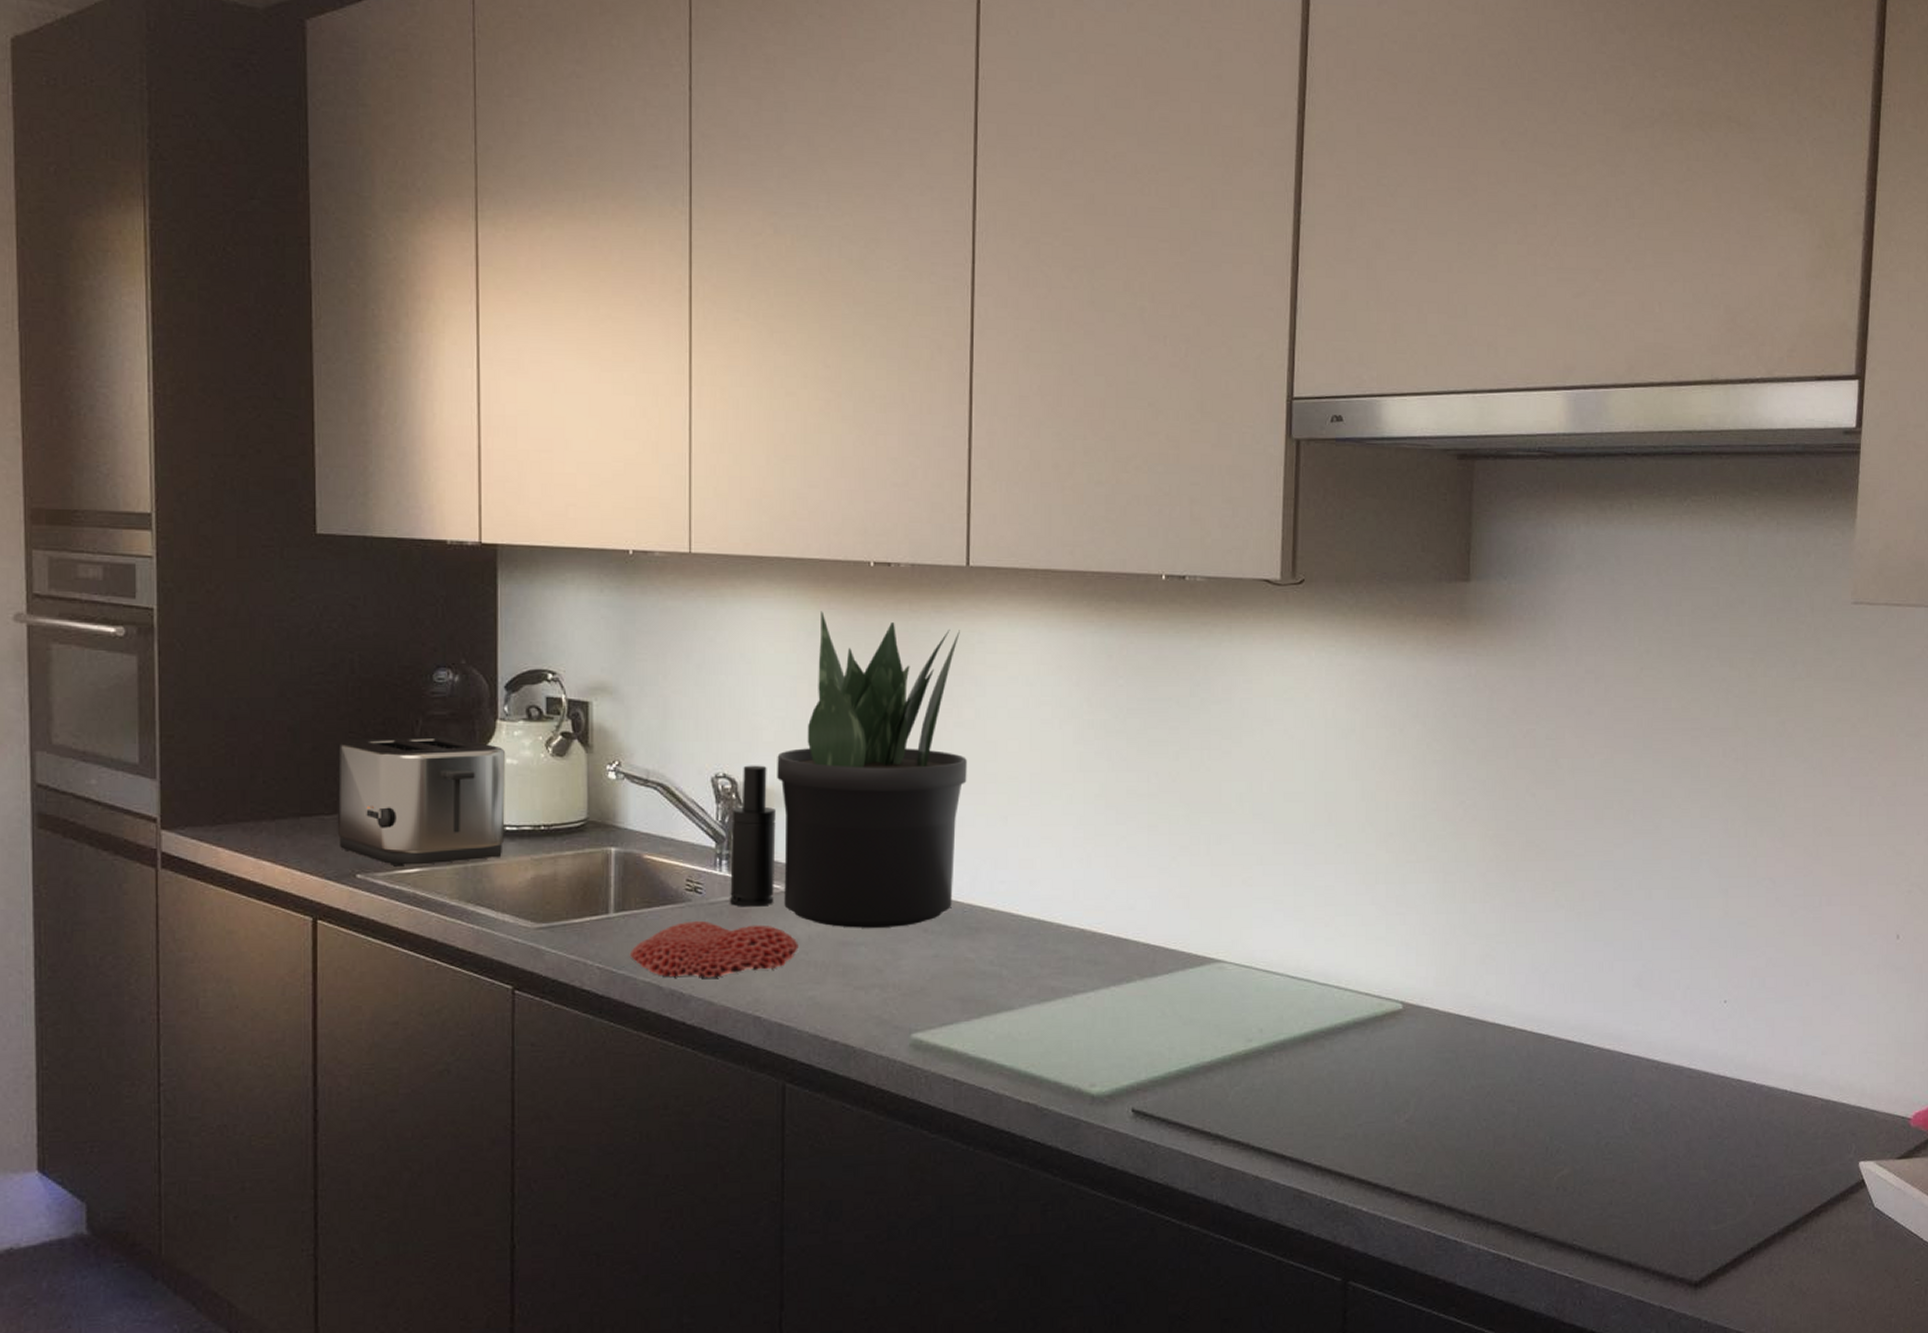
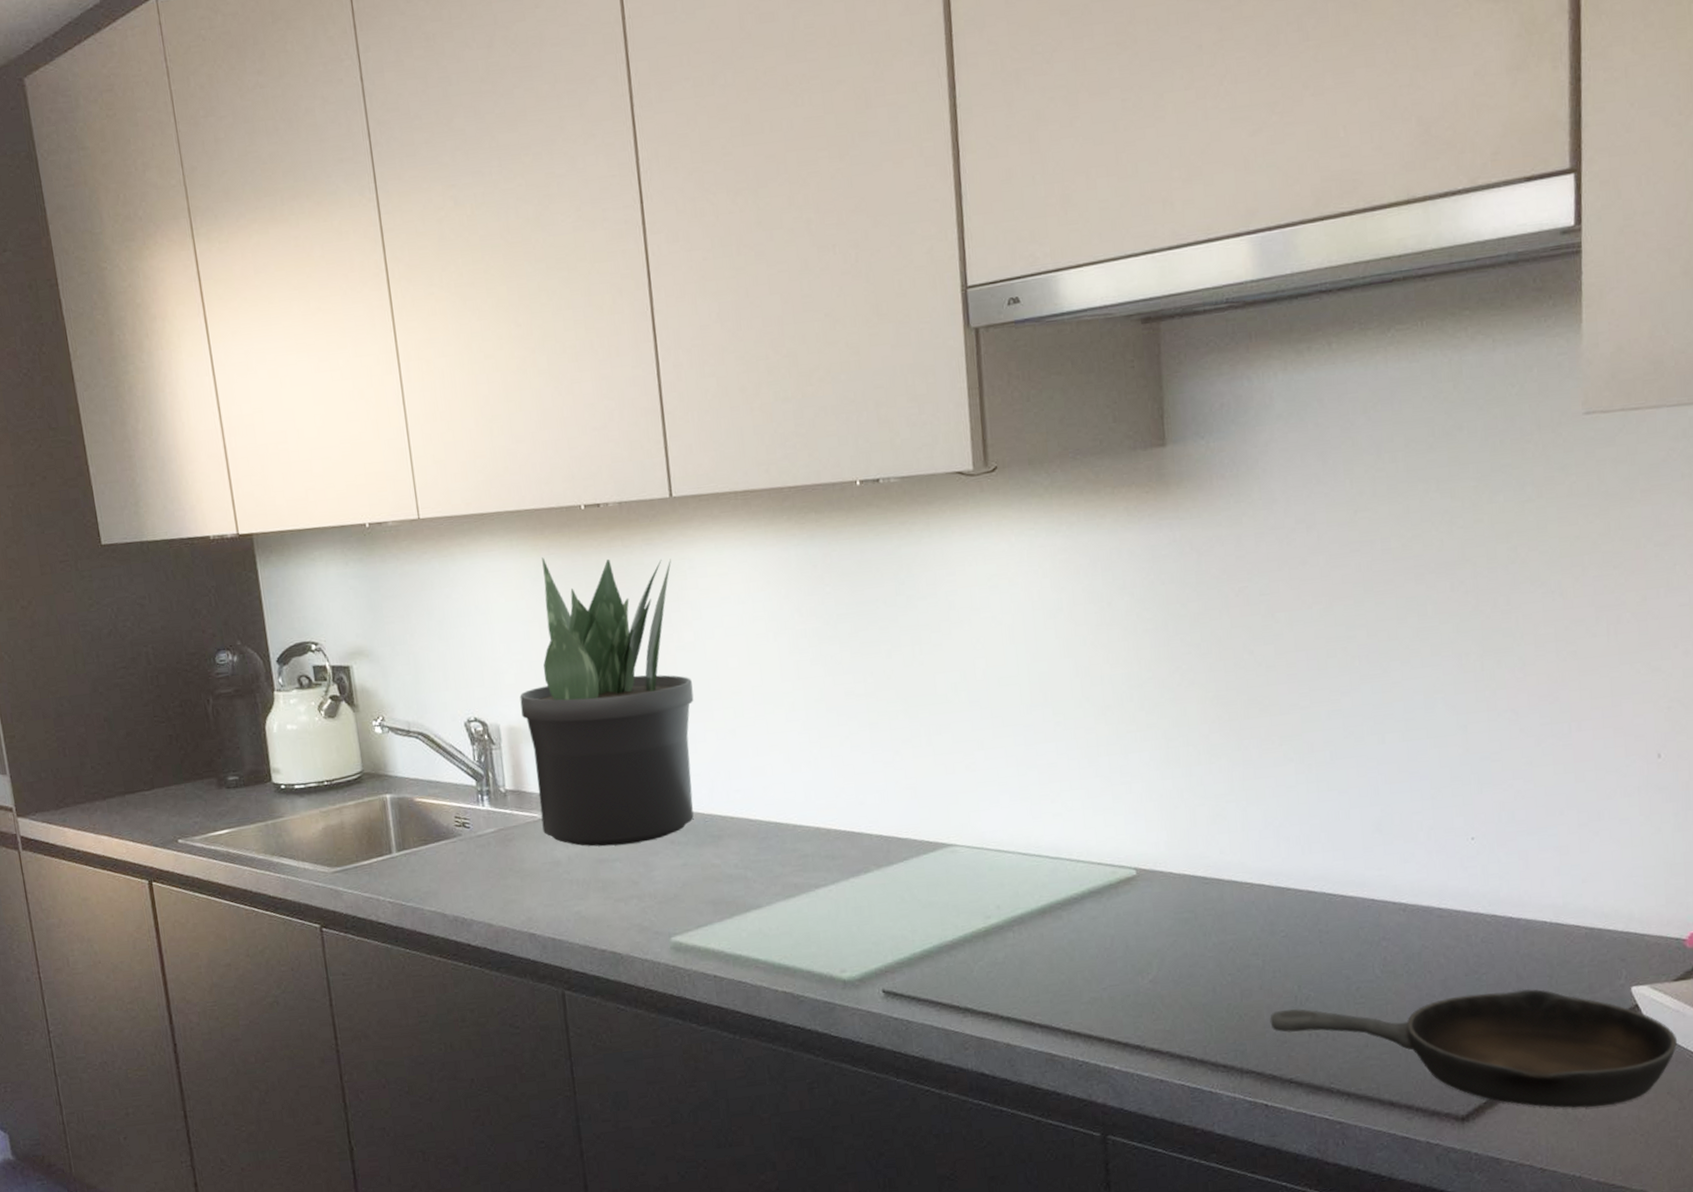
toaster: present [337,736,506,867] -> none [146,710,296,830]
sponge: present [629,920,798,978] -> none [414,851,561,905]
soap dispenser: present [730,765,776,907] -> none [486,706,534,836]
frying pan: none [1520,1156,1898,1281] -> present [1270,989,1678,1108]

